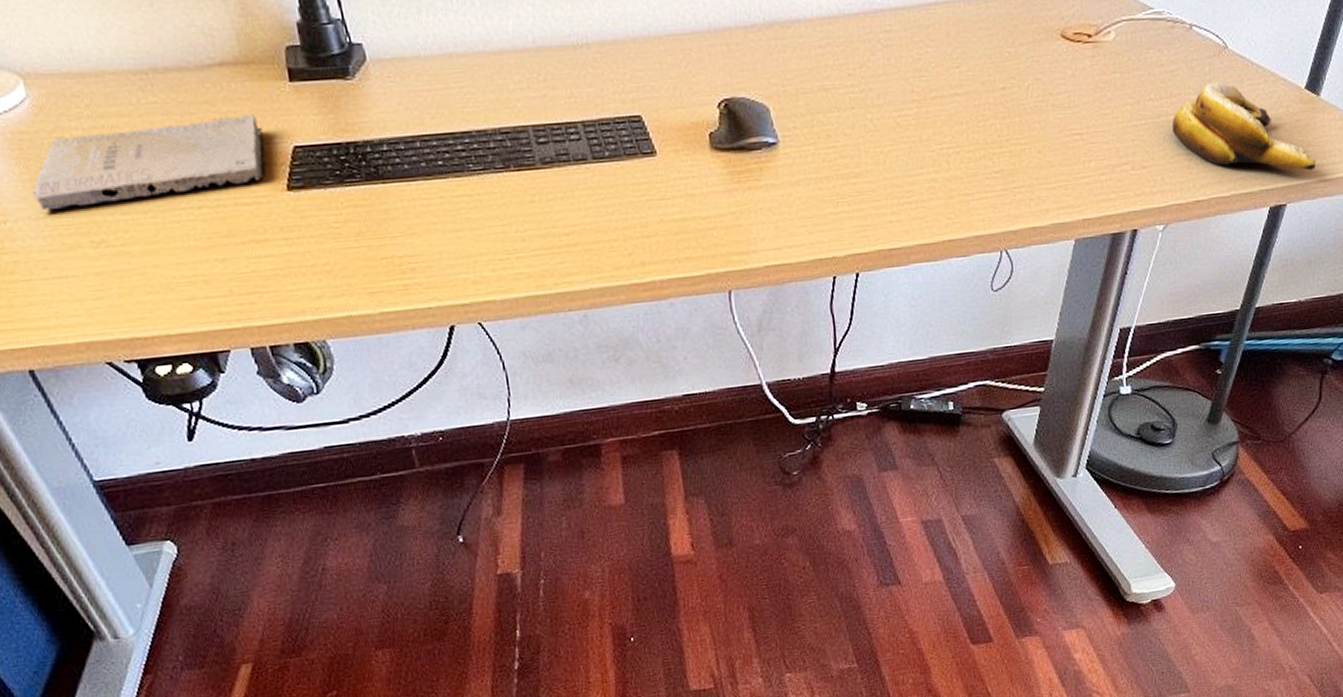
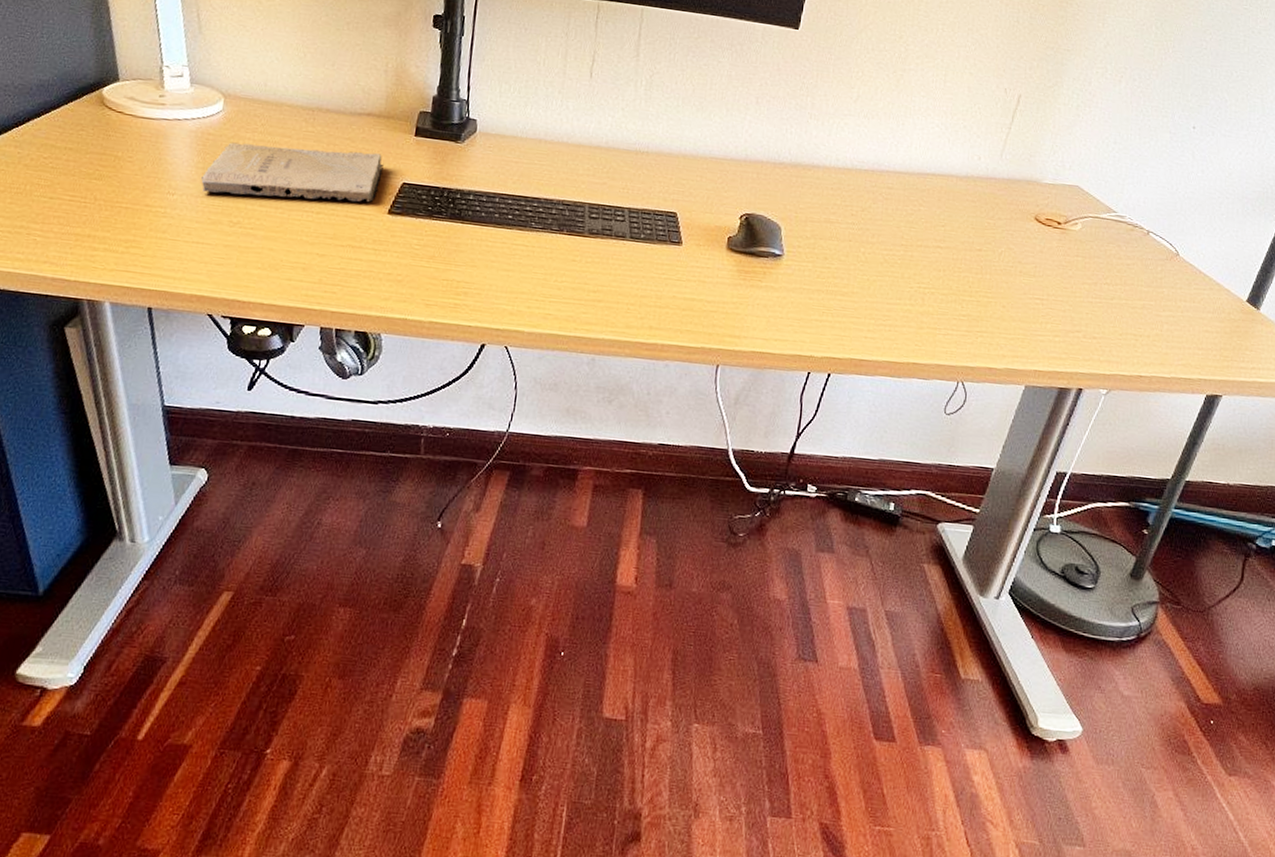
banana: present [1171,82,1316,170] -> none [1123,280,1252,371]

